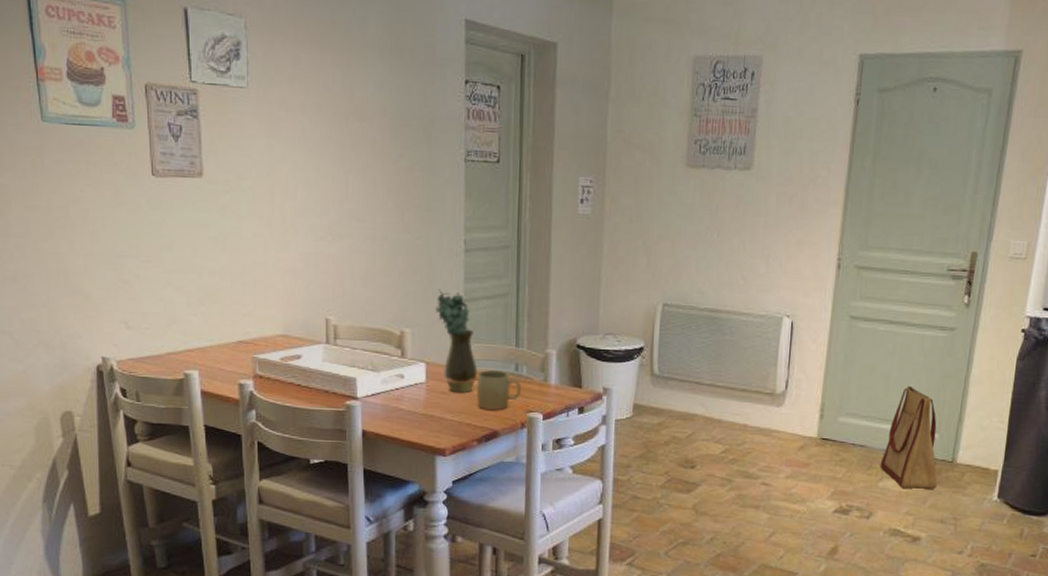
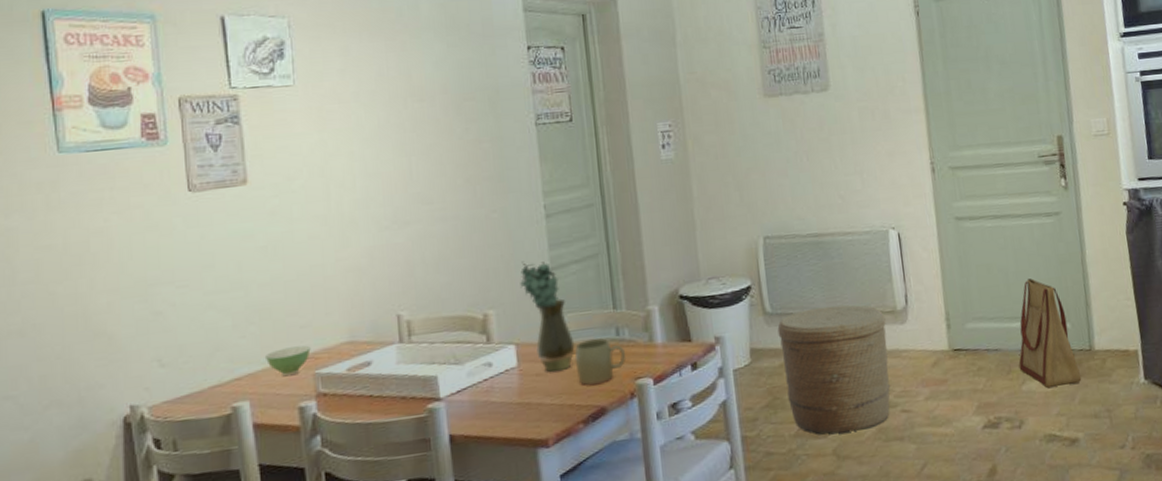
bowl: none [212,331,251,356] -> present [264,345,311,377]
basket: none [661,378,764,494] -> present [777,305,891,435]

